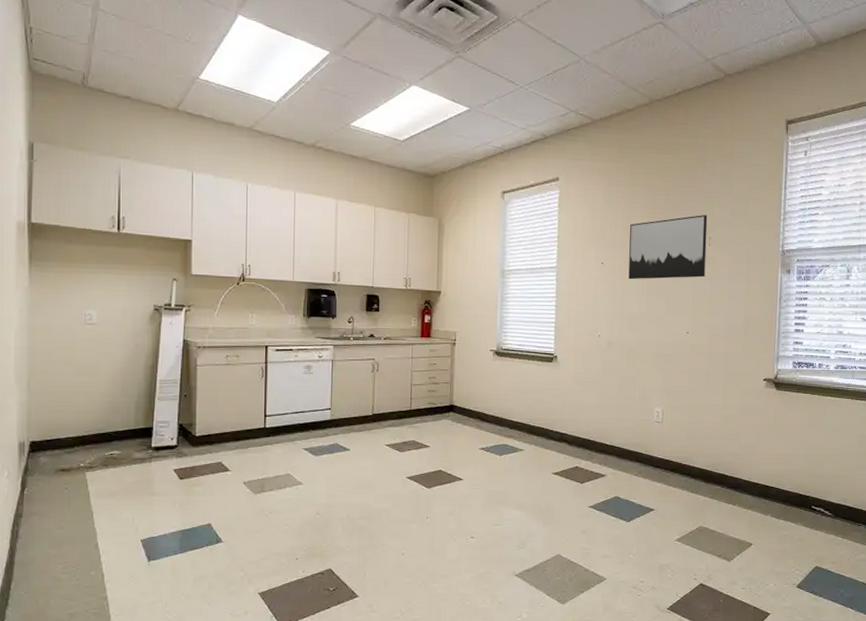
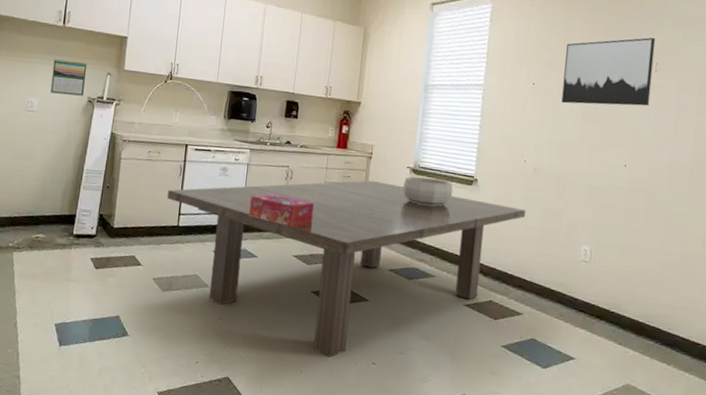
calendar: none [111,268,150,305] -> present [50,59,87,96]
dining table: none [251,366,603,537] -> present [167,180,526,358]
tissue box: none [337,387,403,417] -> present [248,193,315,227]
decorative bowl: none [488,358,535,385] -> present [403,176,453,207]

